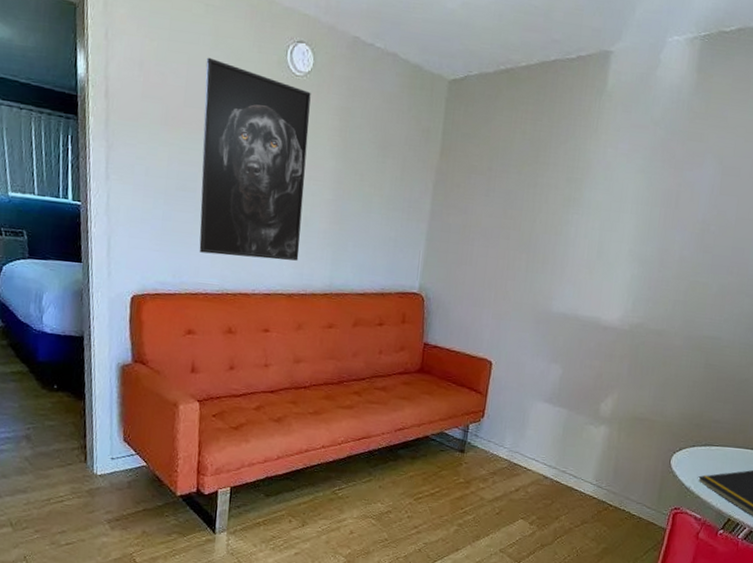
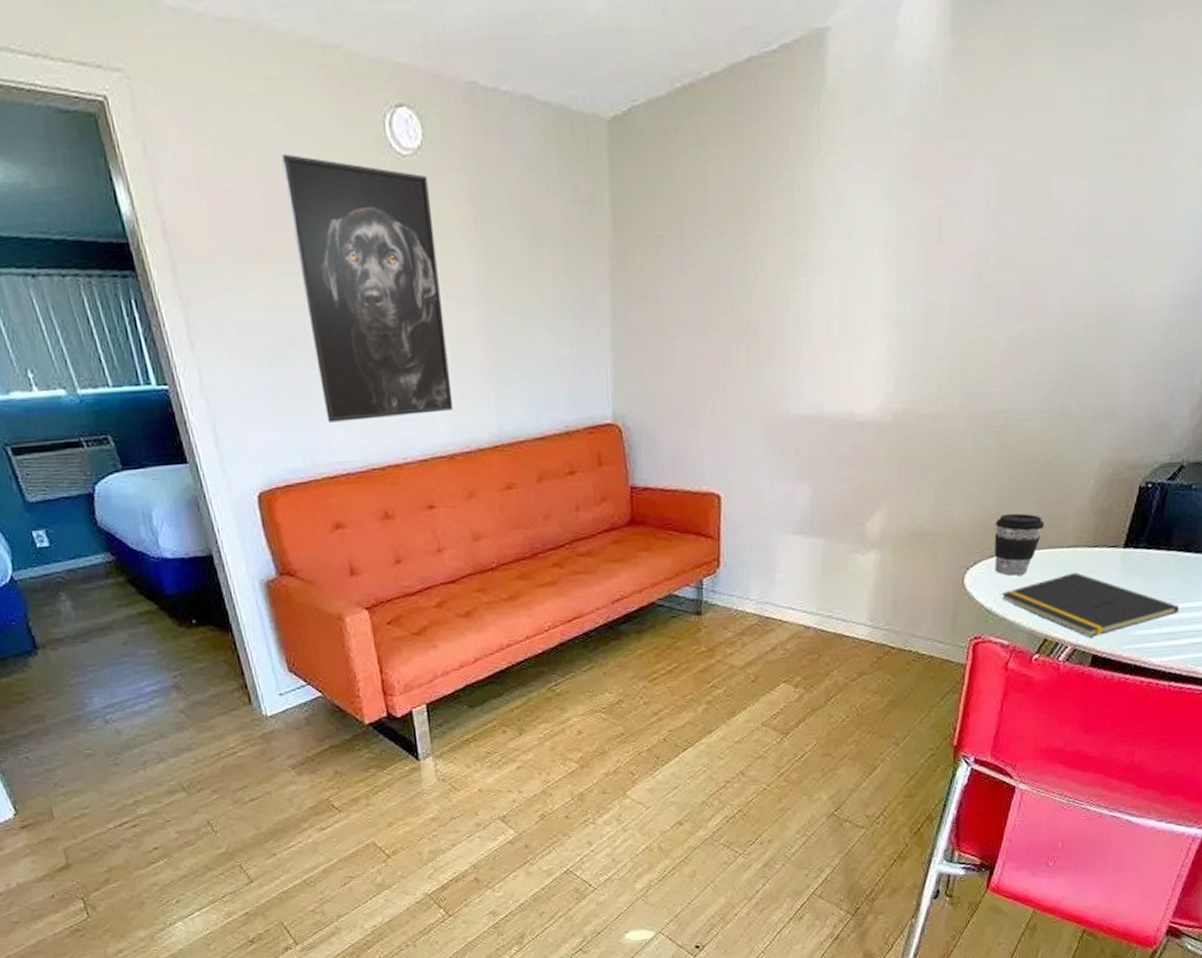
coffee cup: none [695,415,736,465] -> present [994,513,1045,576]

